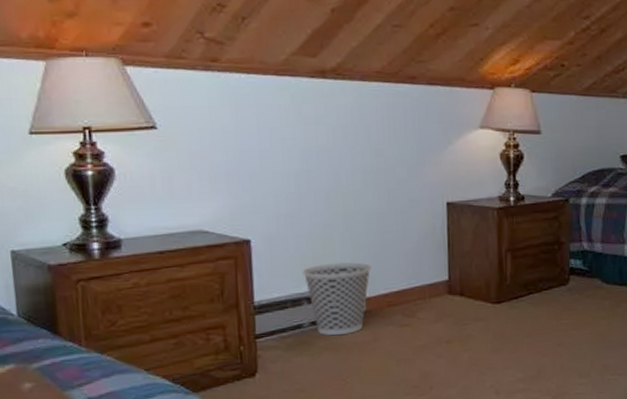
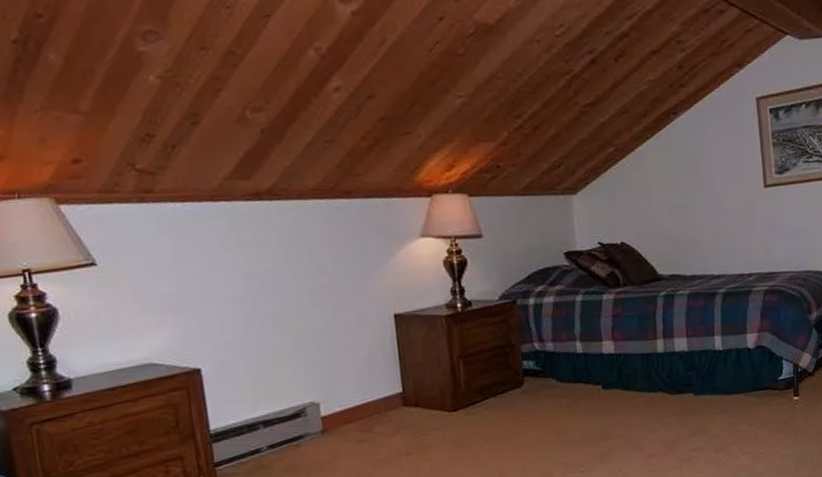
wastebasket: present [302,261,372,336] -> none [255,382,325,458]

